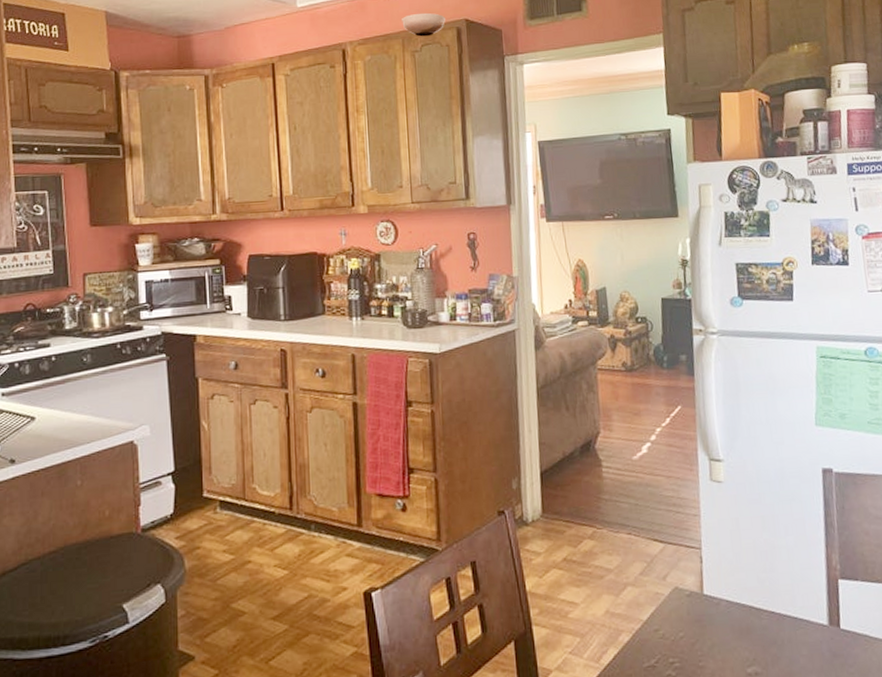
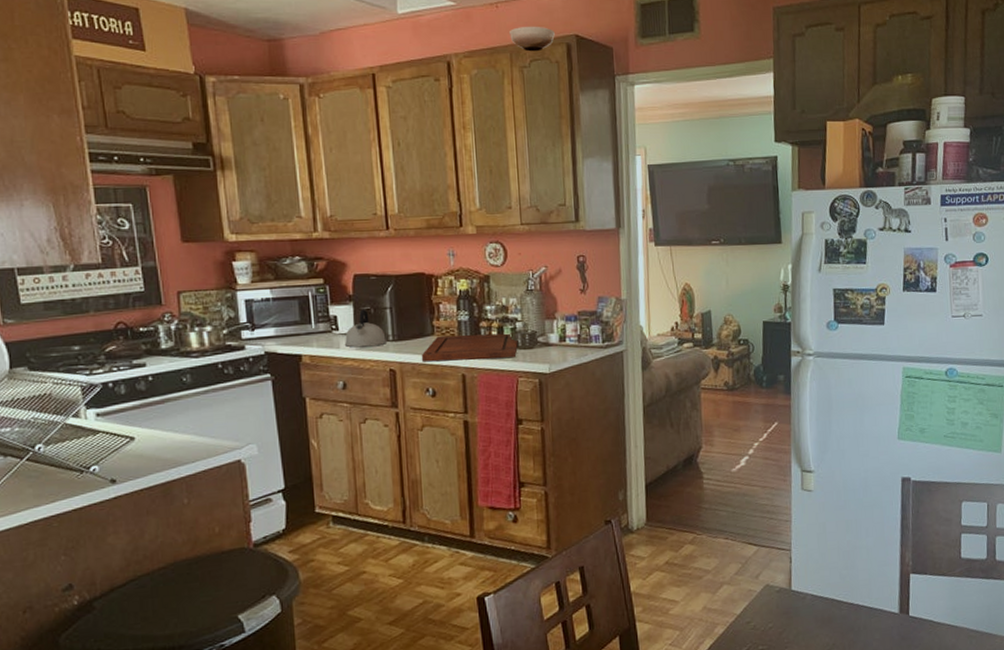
kettle: none [237,289,279,328] -> present [344,309,388,348]
cutting board: none [311,312,410,342] -> present [421,333,520,362]

